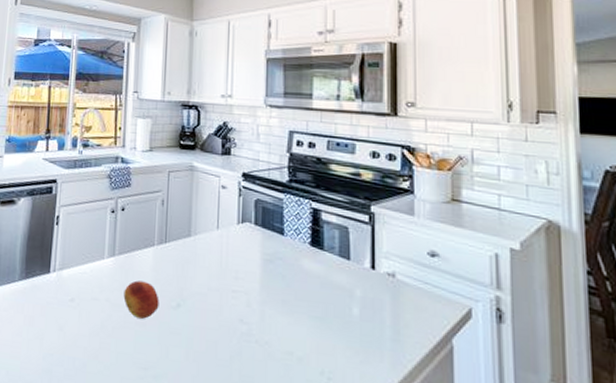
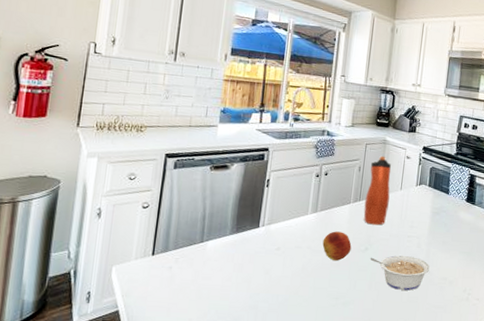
water bottle: none [172,185,204,275] -> present [363,155,391,225]
legume: none [184,316,266,367] -> present [370,255,430,291]

